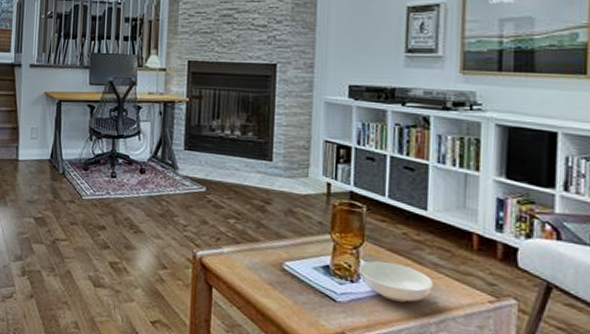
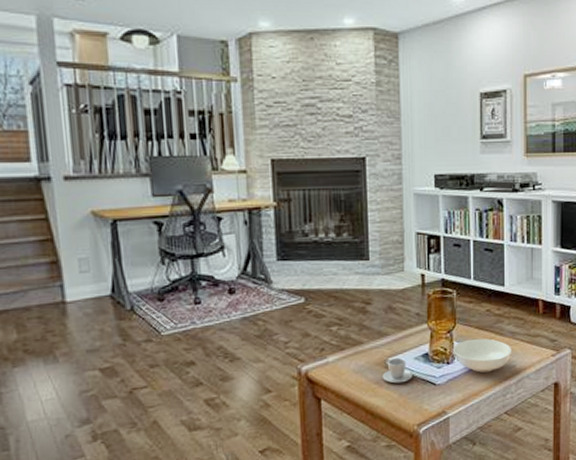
teacup: none [276,262,310,291] -> present [382,357,412,384]

